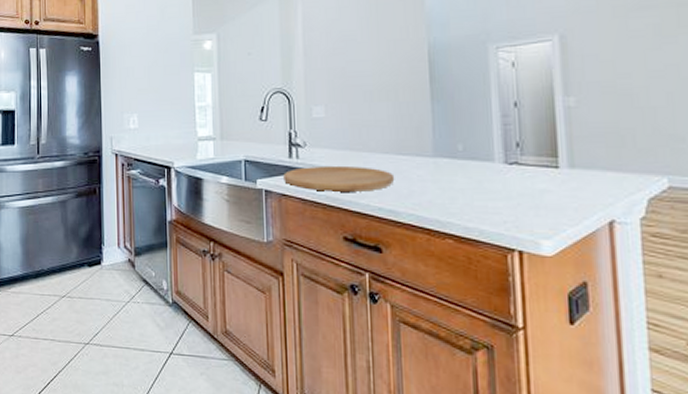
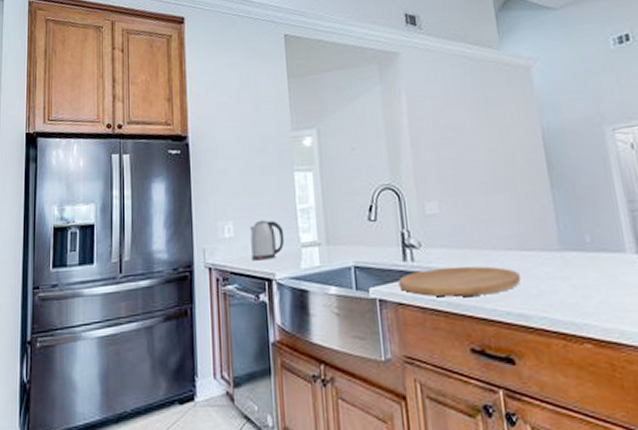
kettle: none [152,114,183,150] -> present [249,220,285,261]

